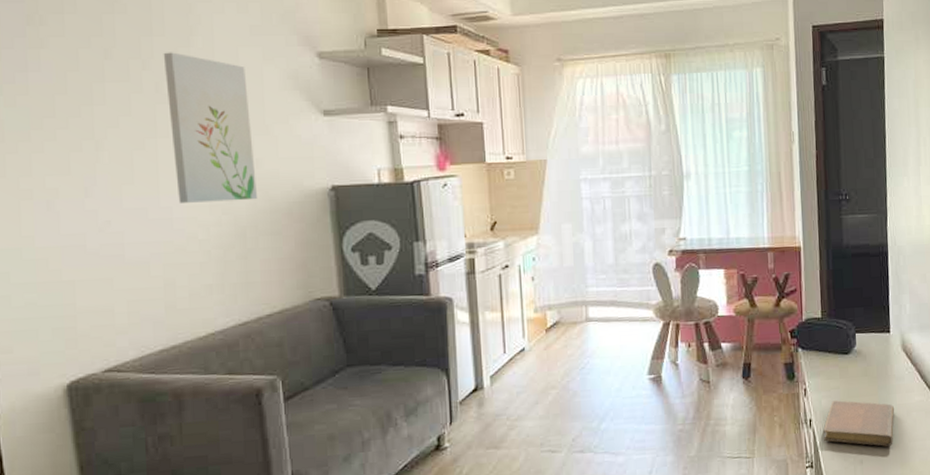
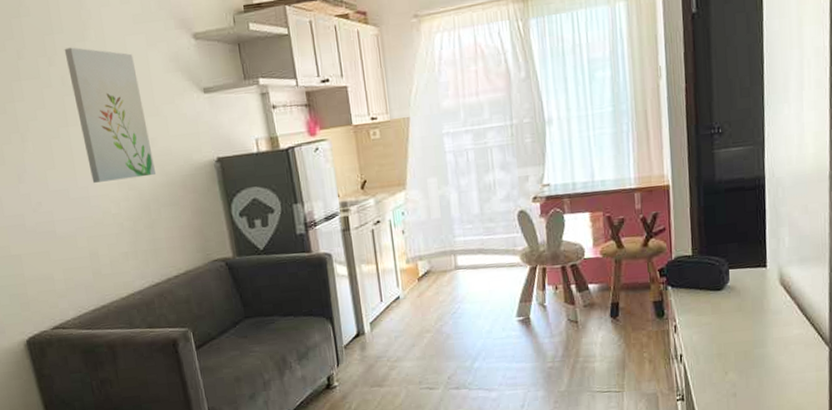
notebook: present [822,400,895,446] -> none [694,336,771,379]

